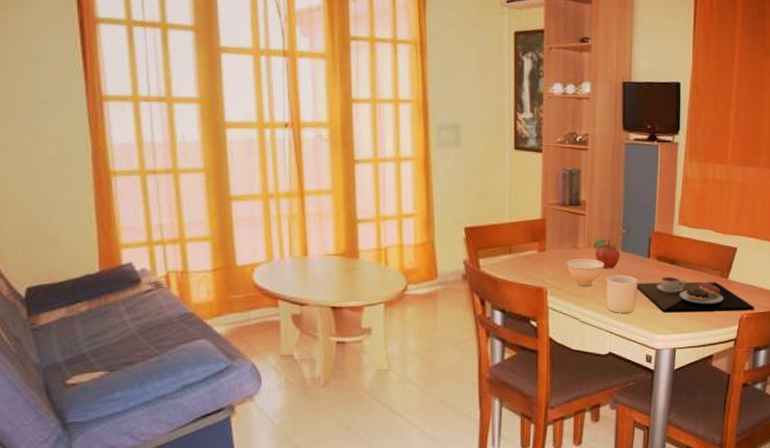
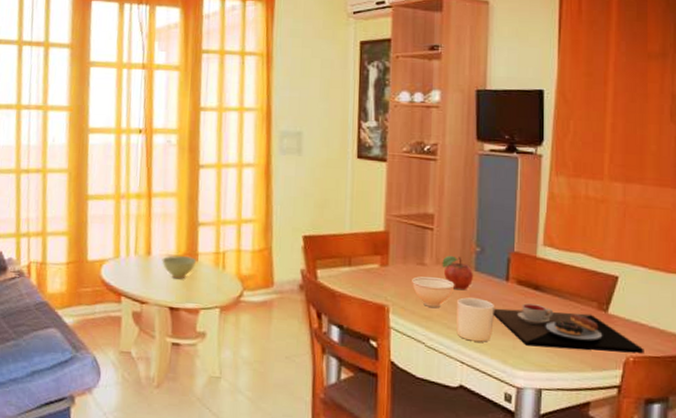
bowl: none [320,255,358,278] -> present [162,255,197,279]
books: present [557,167,582,207] -> none [402,178,430,220]

